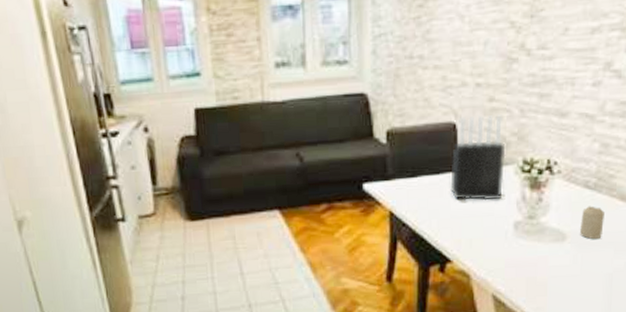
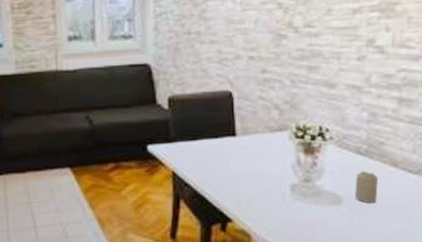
knife block: present [450,114,506,201] -> none [228,84,280,164]

